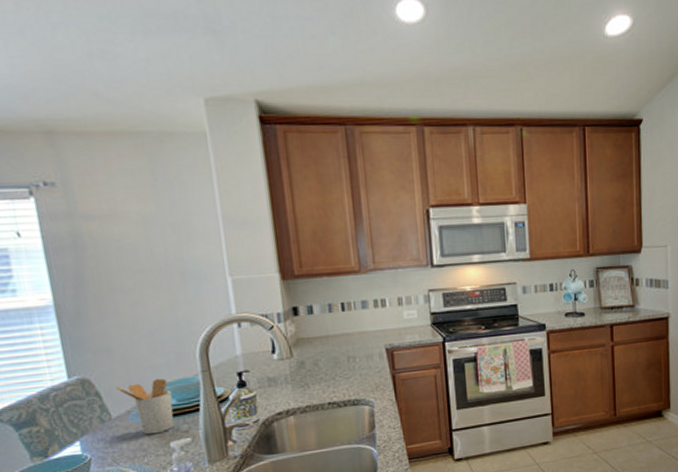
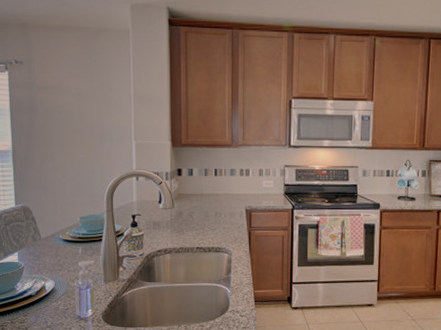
utensil holder: present [115,378,174,435] -> none [46,212,84,255]

